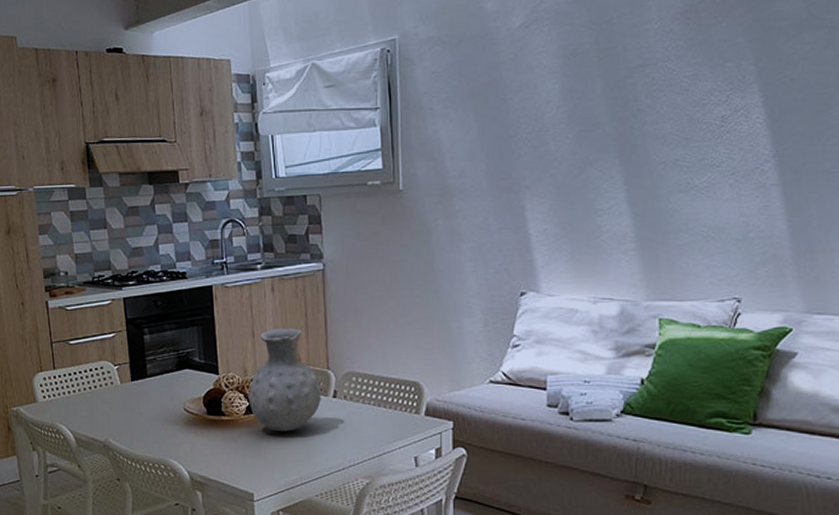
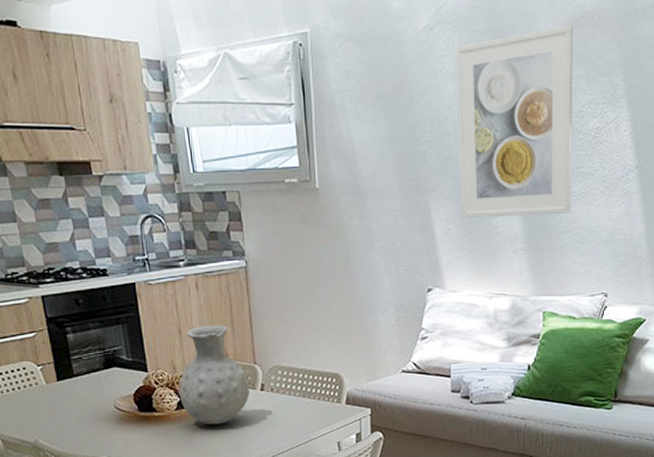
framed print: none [554,12,693,217] -> present [456,25,573,218]

